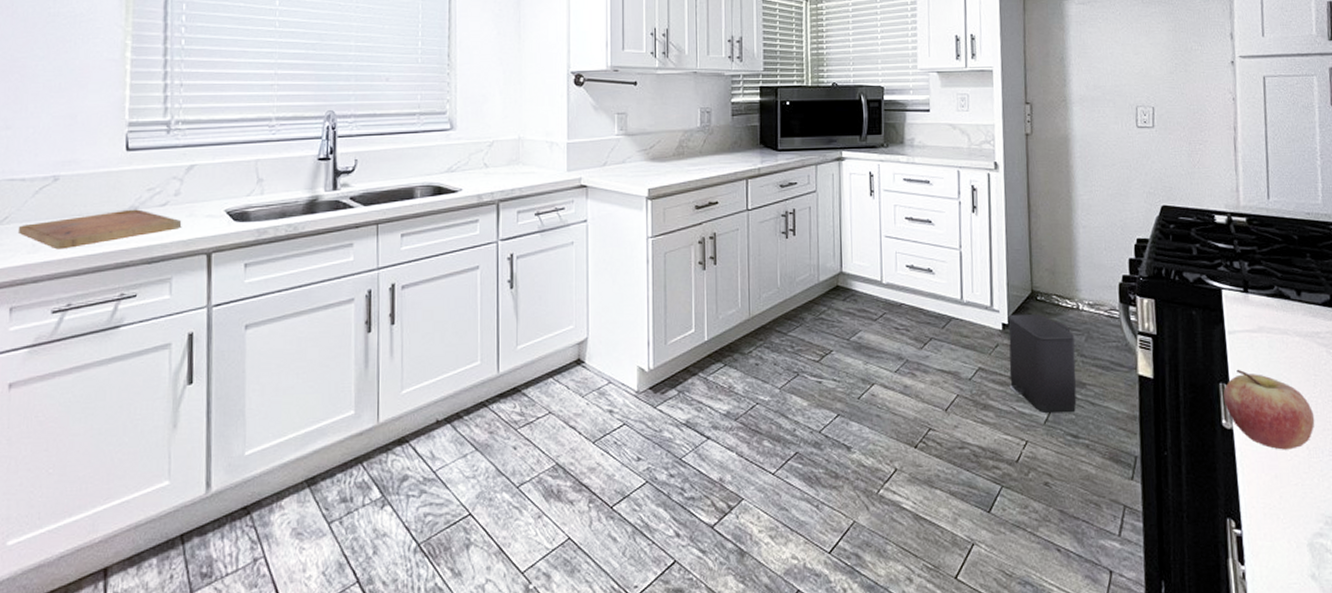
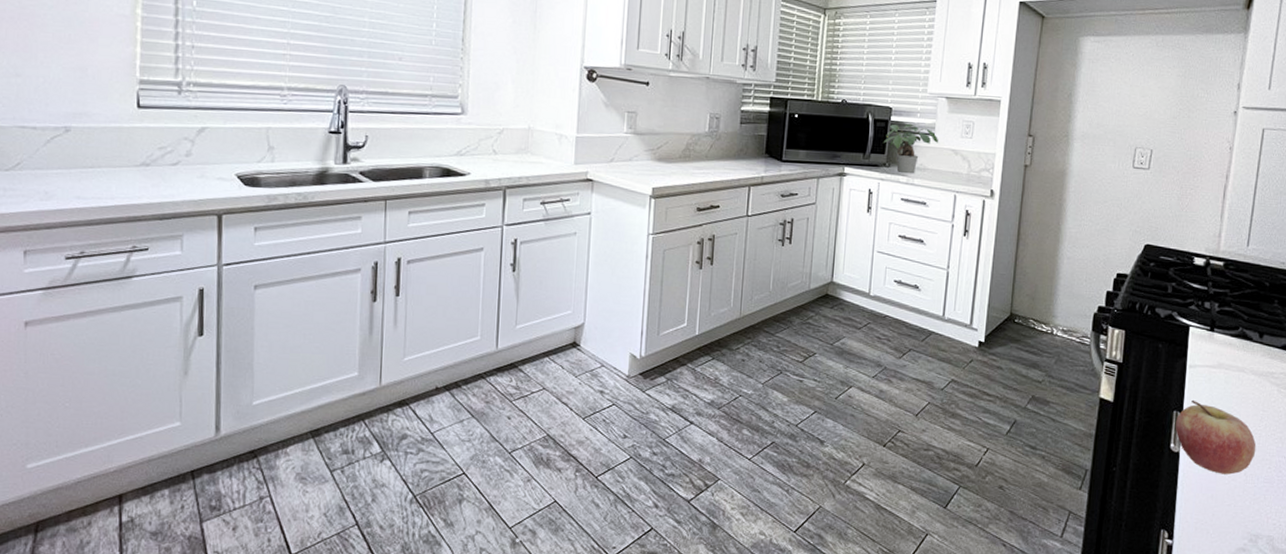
cutting board: present [18,209,182,250] -> none [30,165,193,199]
potted plant: none [878,101,934,153] -> present [883,123,938,174]
pedal bin: present [1008,313,1077,413] -> none [978,333,1046,427]

